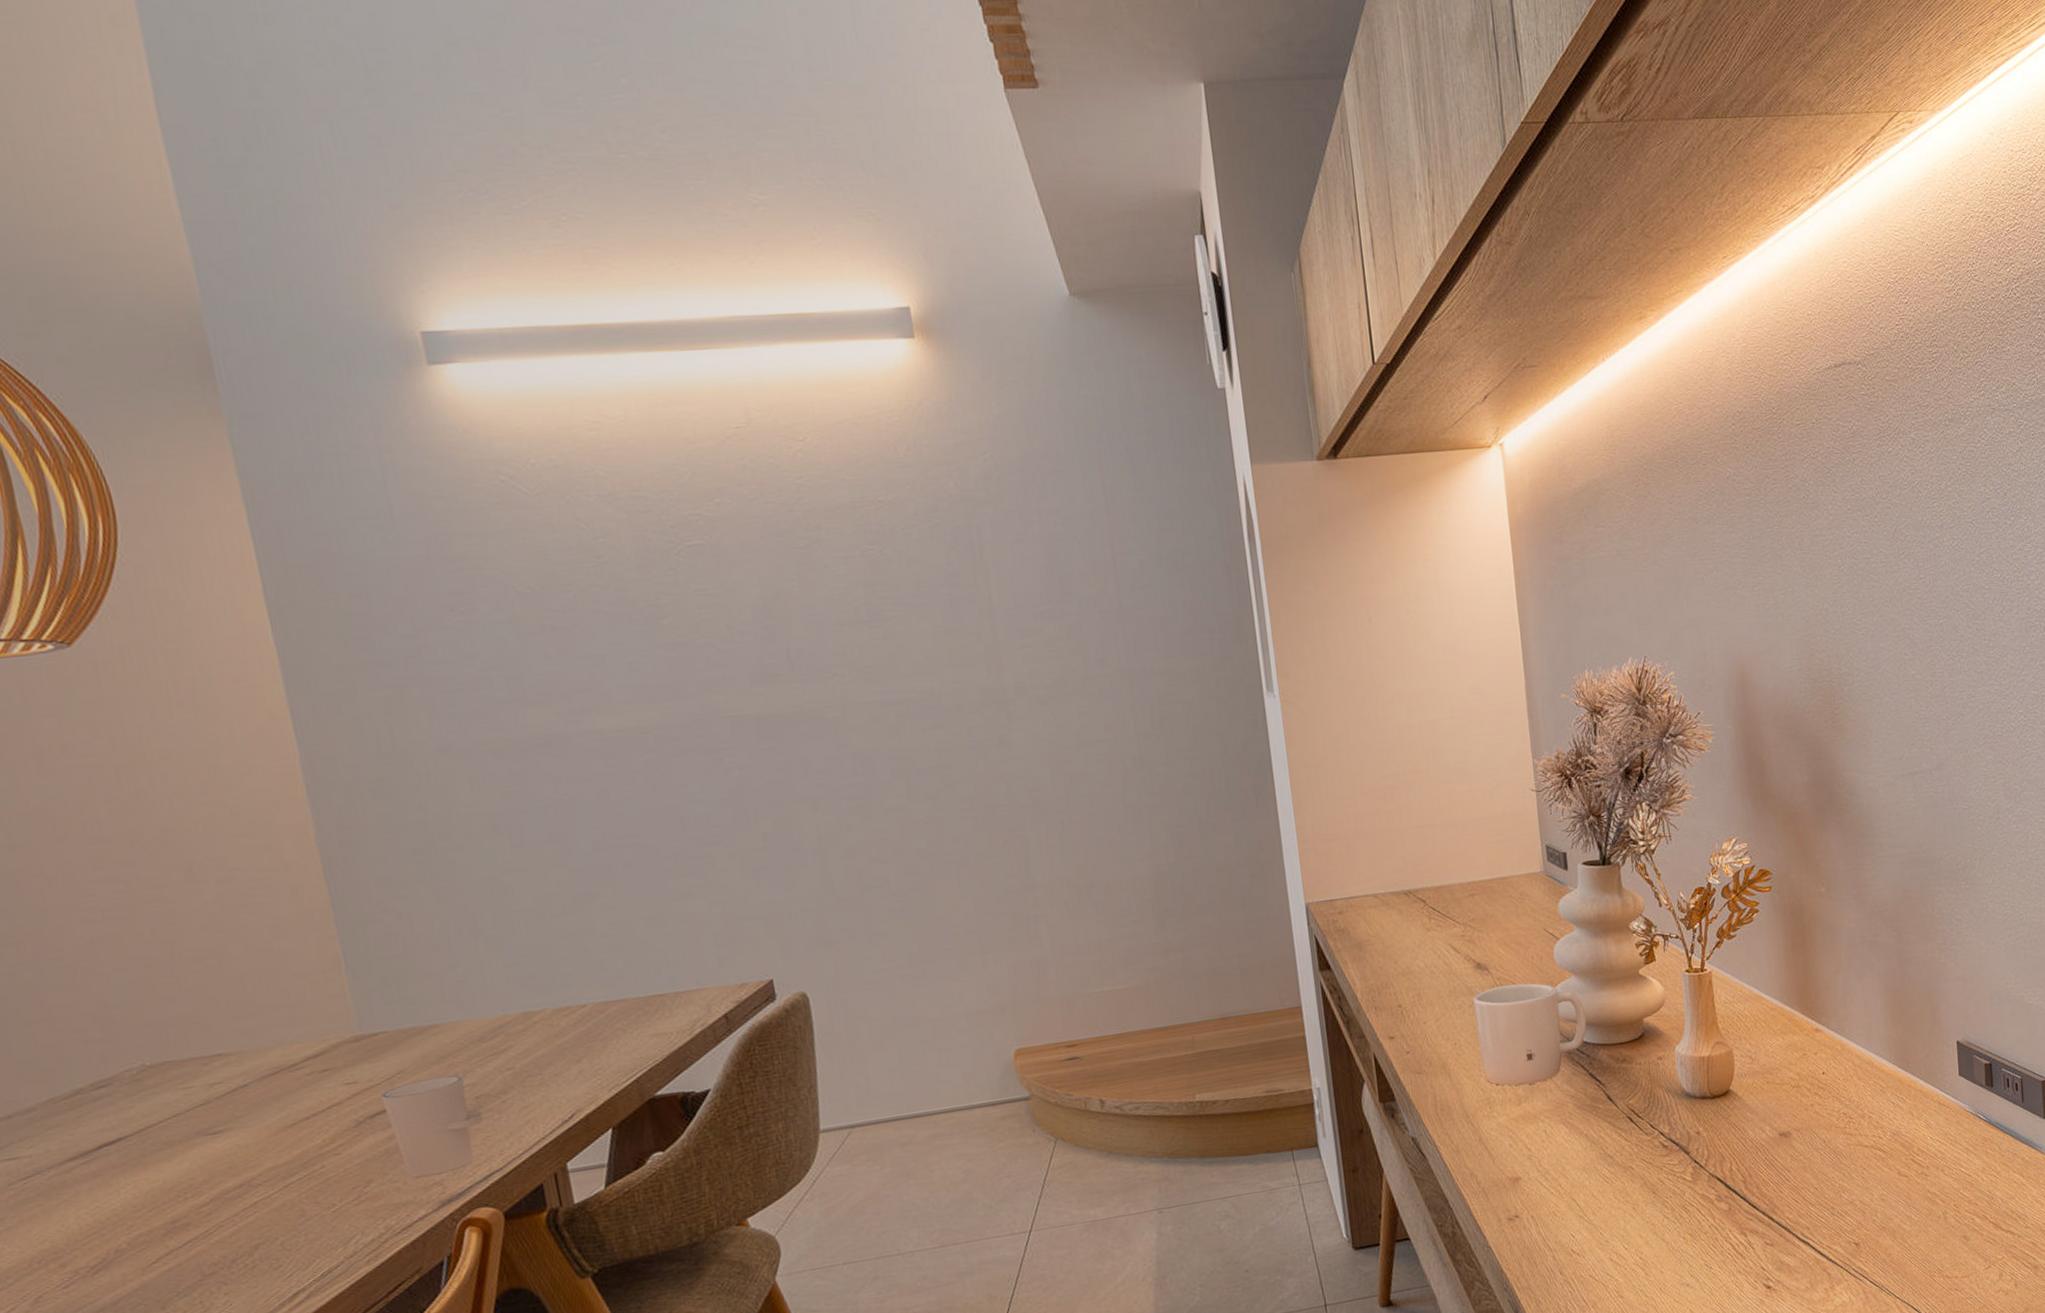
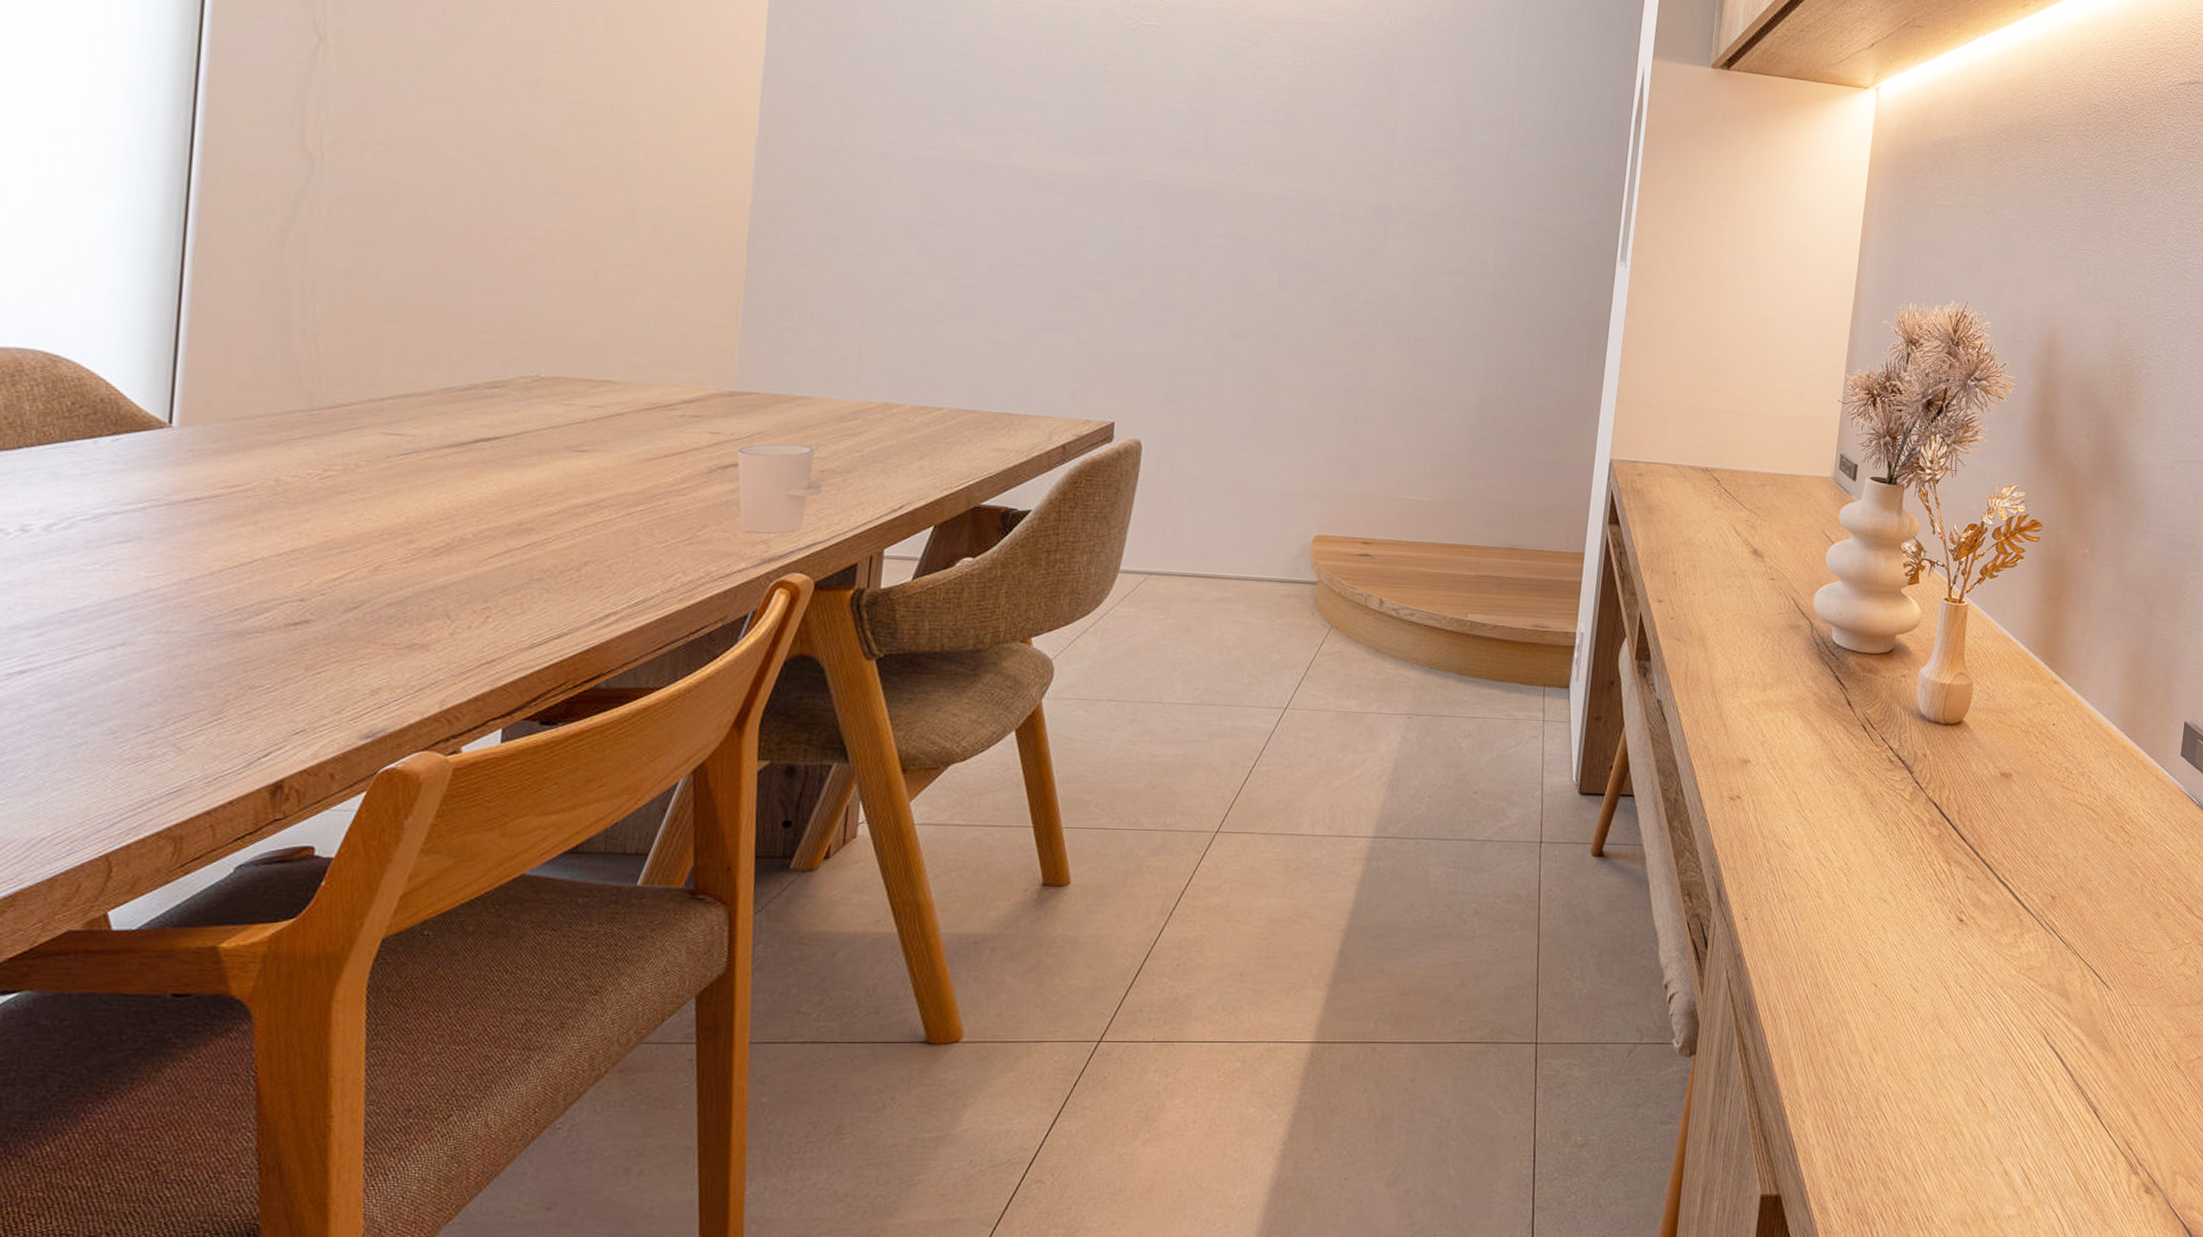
mug: present [1472,983,1587,1086] -> none [1737,575,1845,674]

